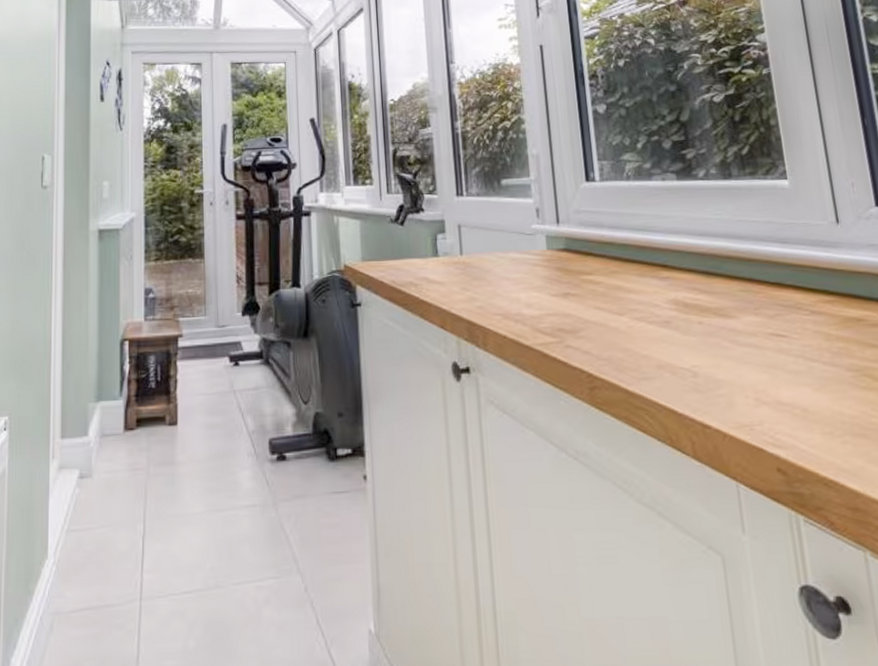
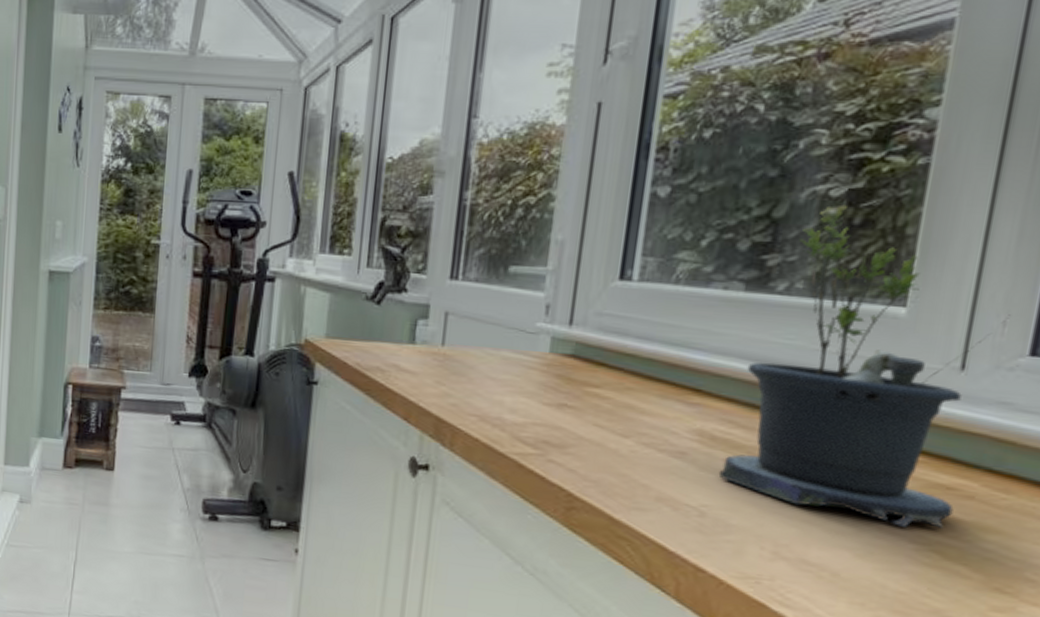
potted plant: none [694,107,868,359] -> present [718,204,1010,529]

